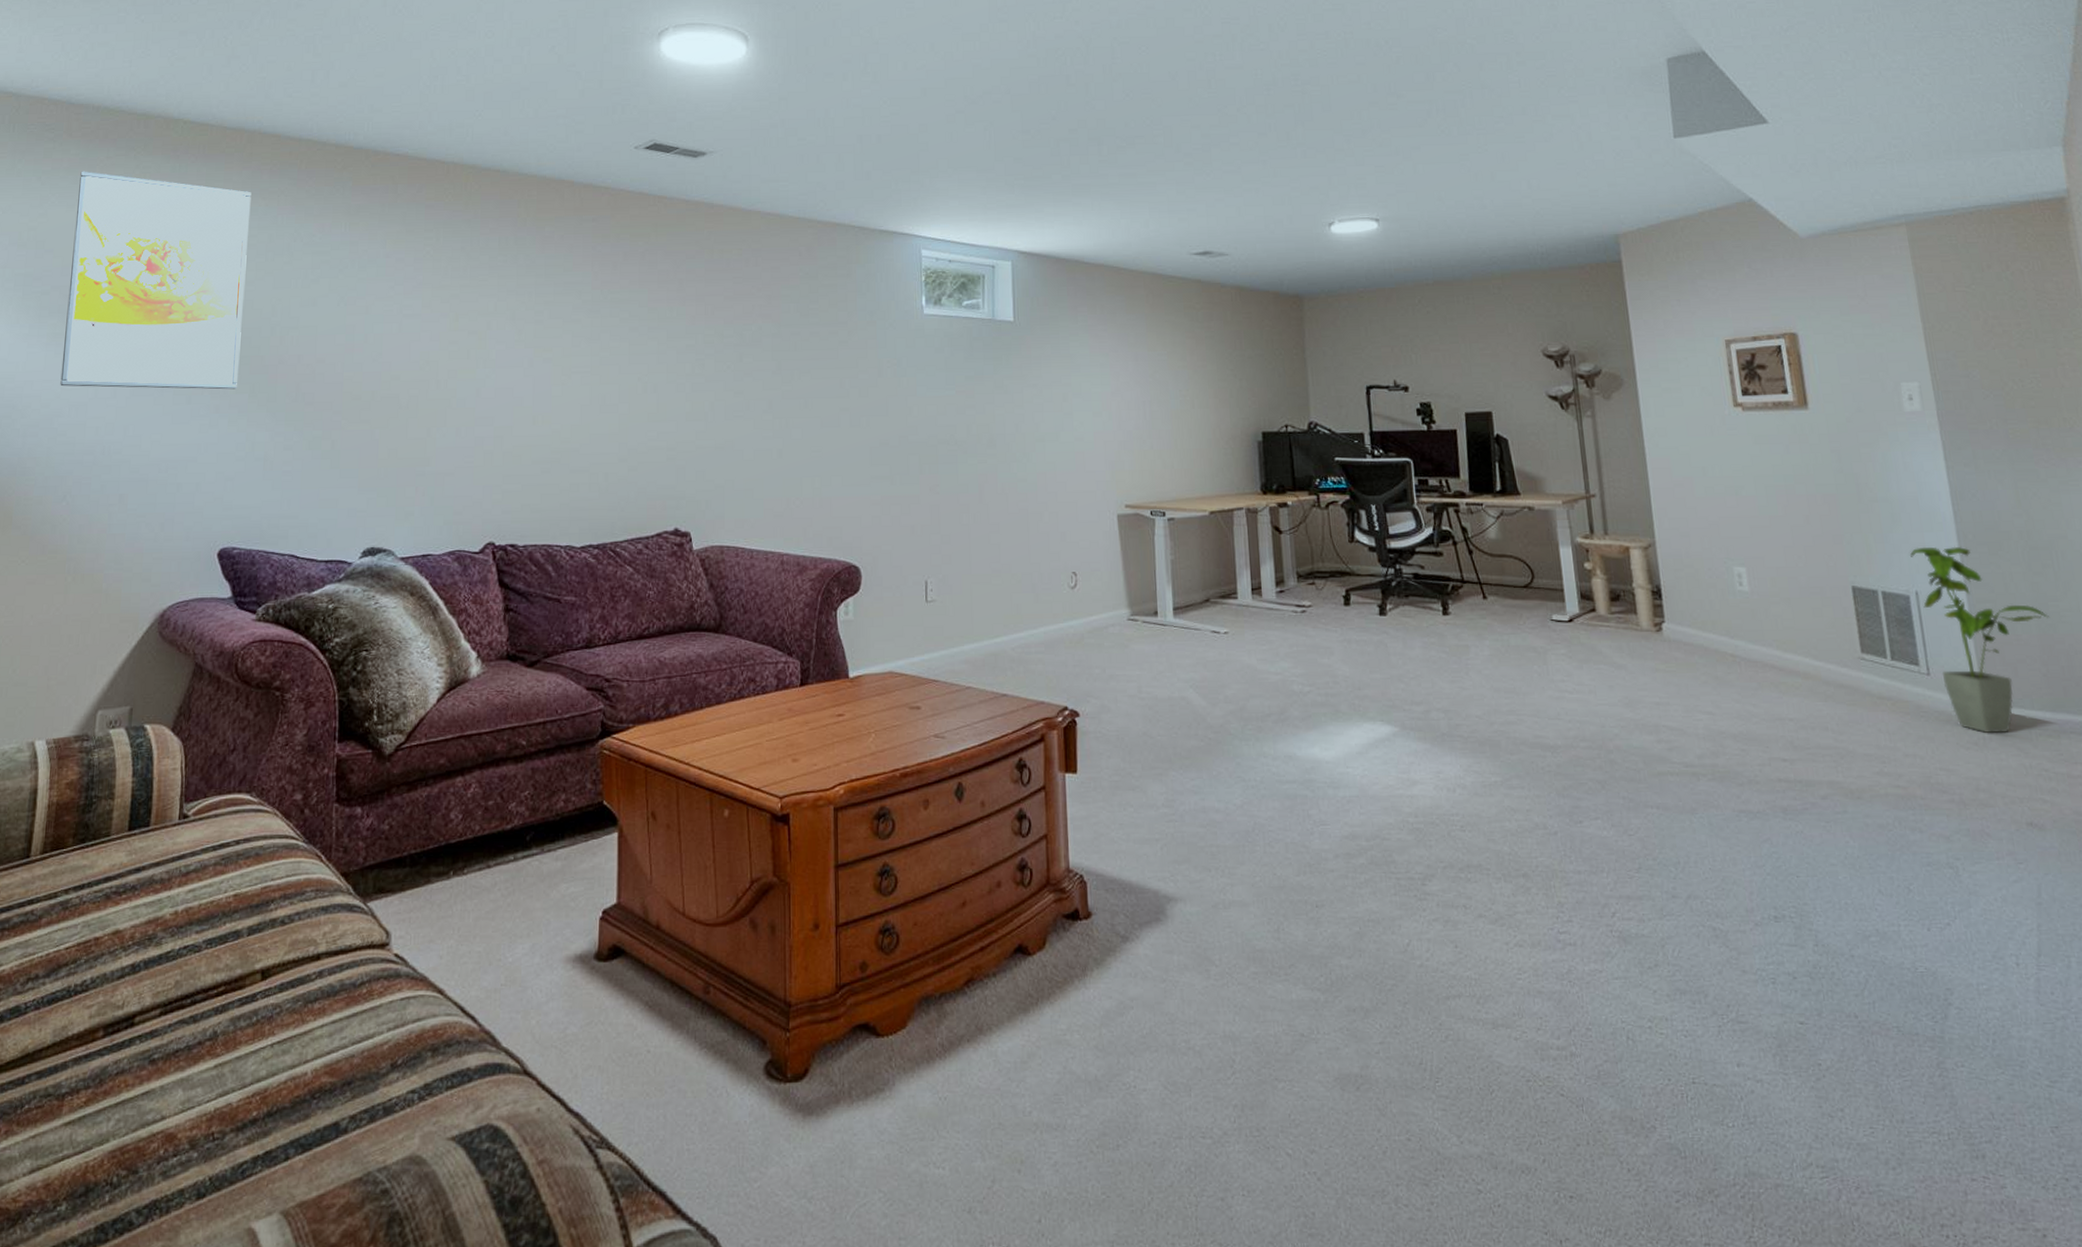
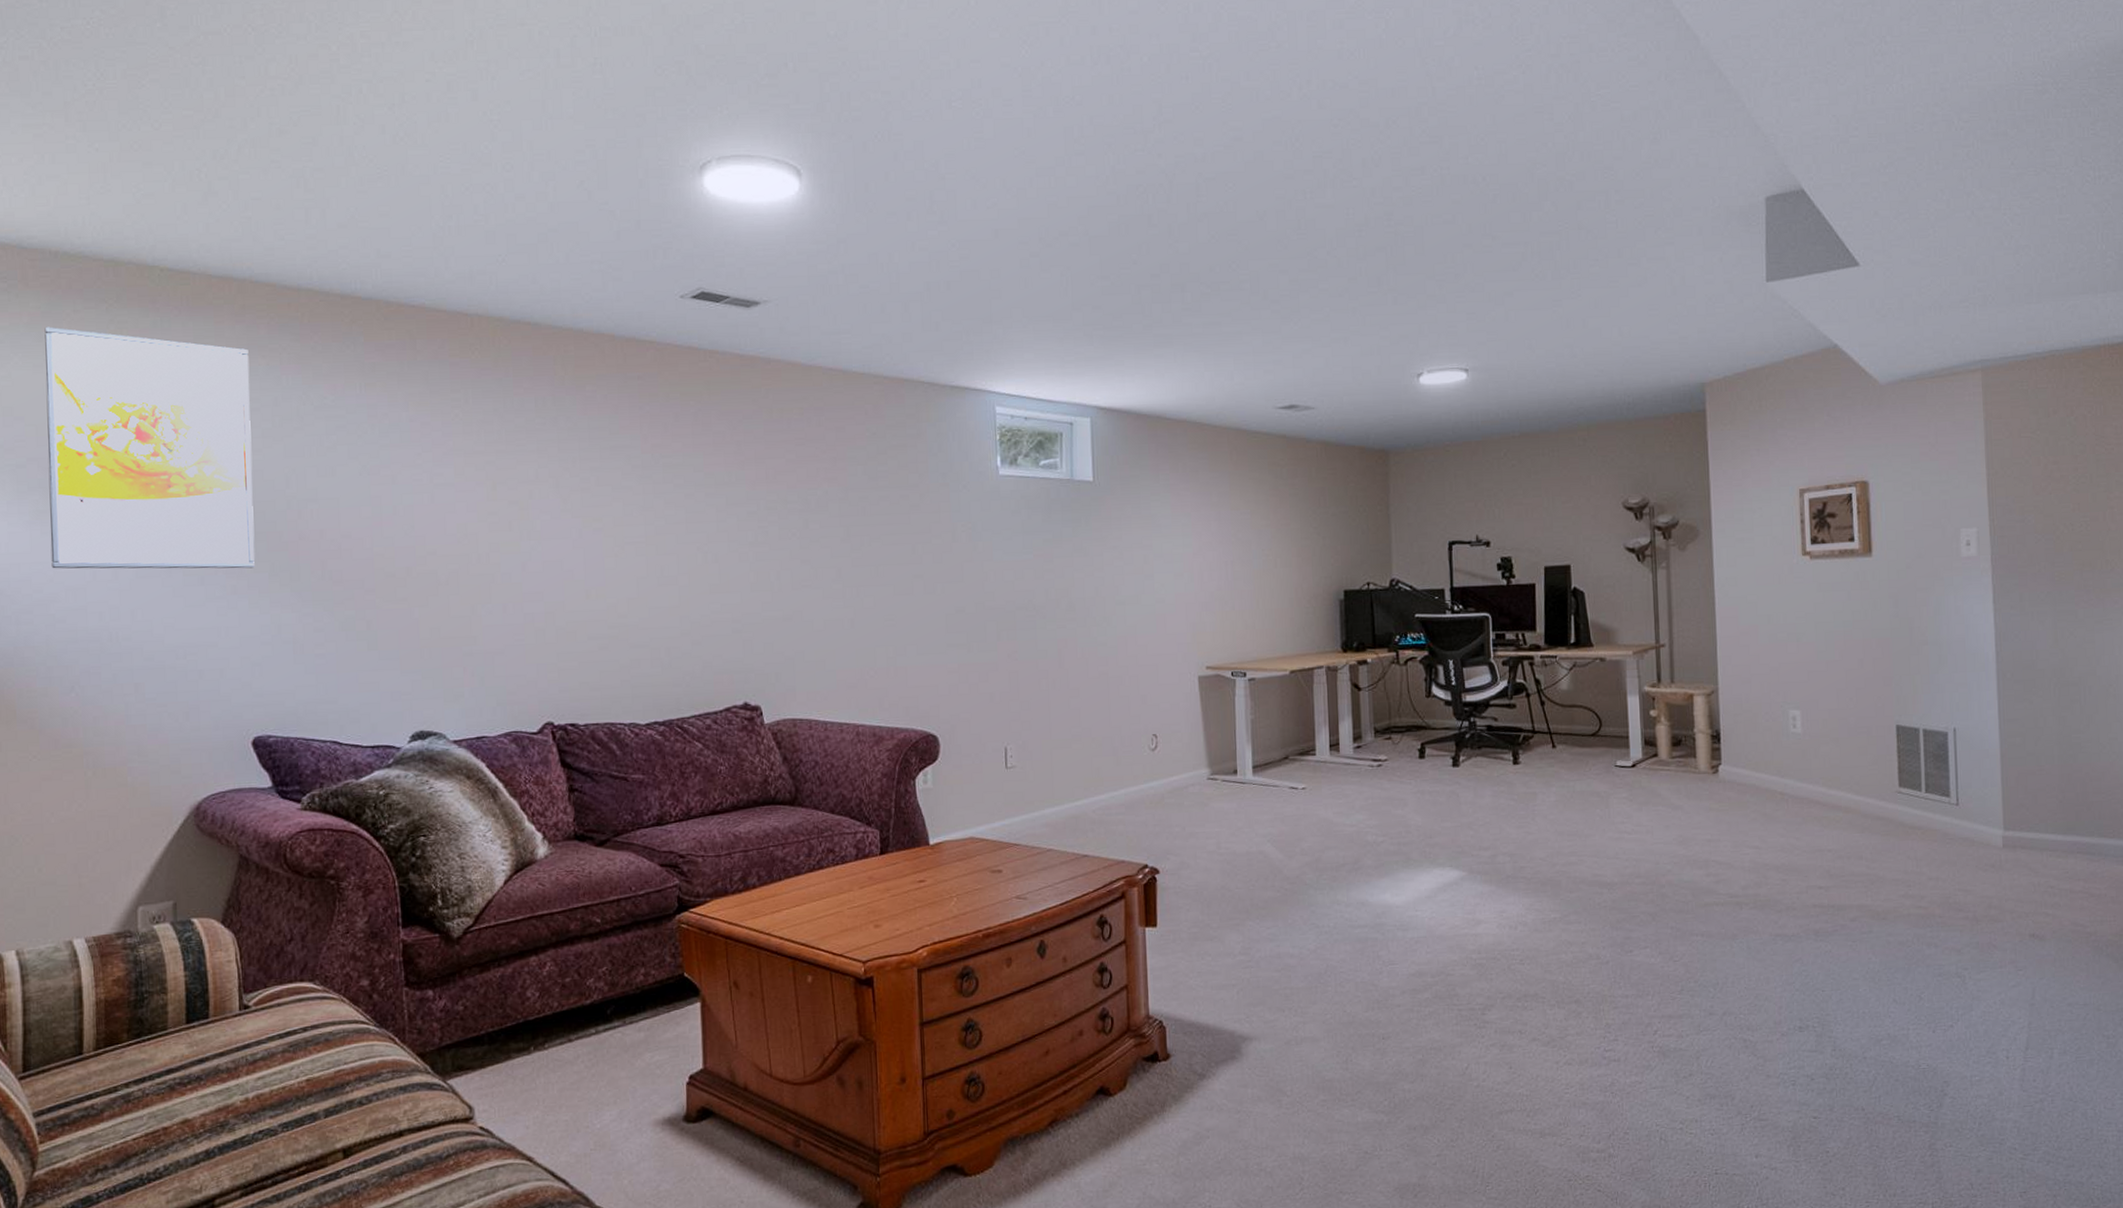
house plant: present [1909,546,2049,734] -> none [1951,684,2071,857]

